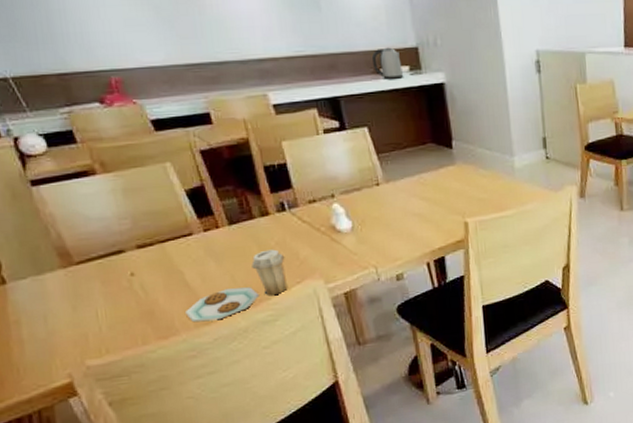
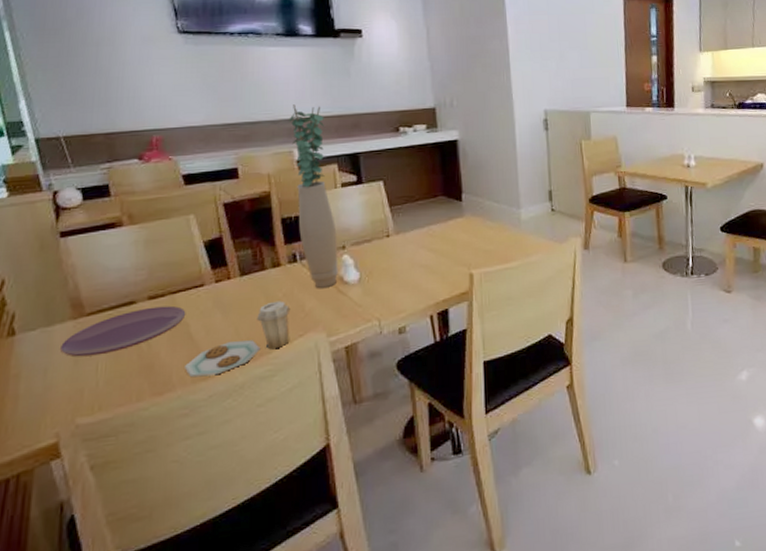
plate: none [55,254,179,304] -> present [60,305,186,357]
vase: none [258,42,330,238] -> present [289,104,338,289]
kettle: present [372,47,403,79] -> none [393,108,420,137]

